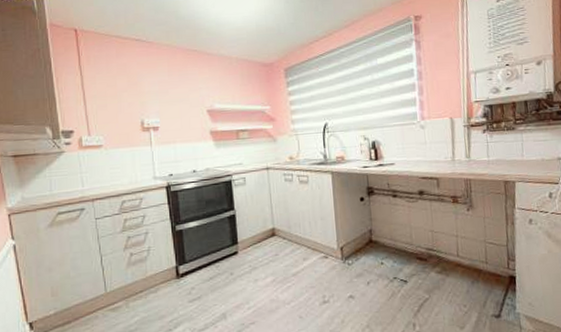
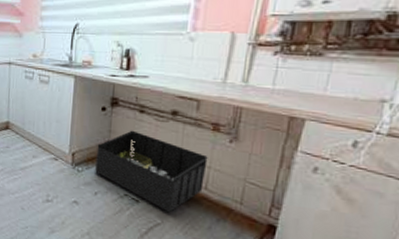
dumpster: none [362,215,456,286] -> present [95,130,208,213]

